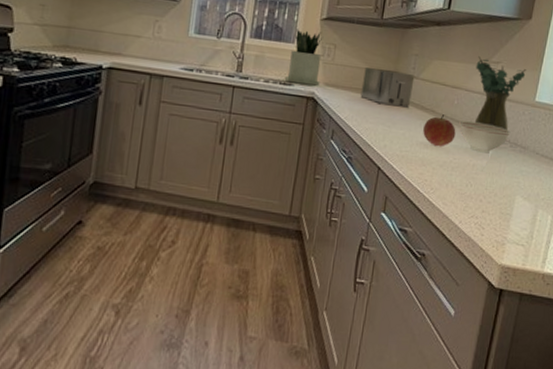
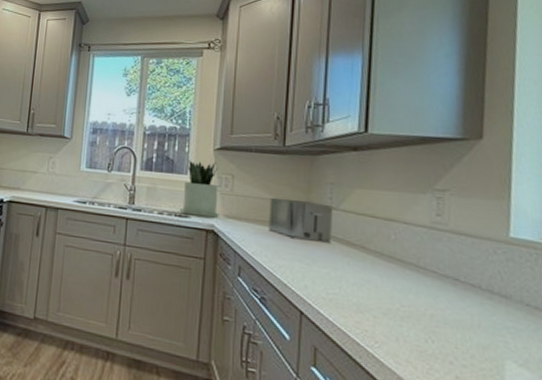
fruit: present [423,114,456,147] -> none [353,251,399,291]
bowl: present [459,120,511,154] -> none [402,259,480,302]
vase: present [474,56,526,131] -> none [413,183,488,274]

